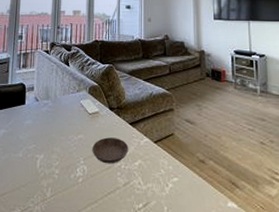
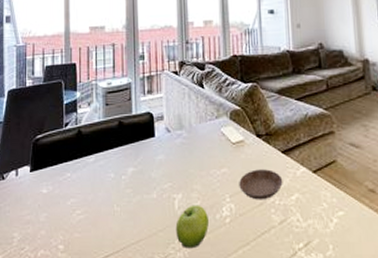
fruit: none [35,165,64,203] -> present [175,205,209,249]

